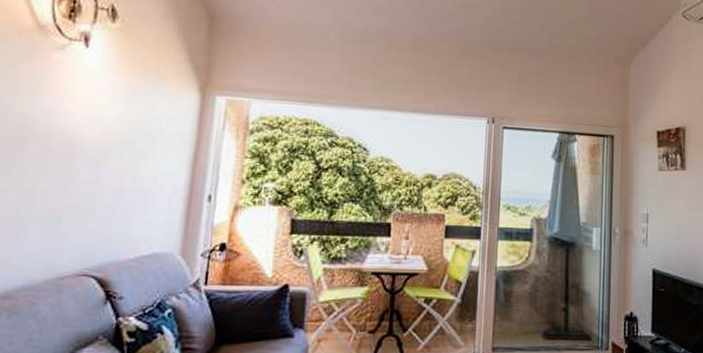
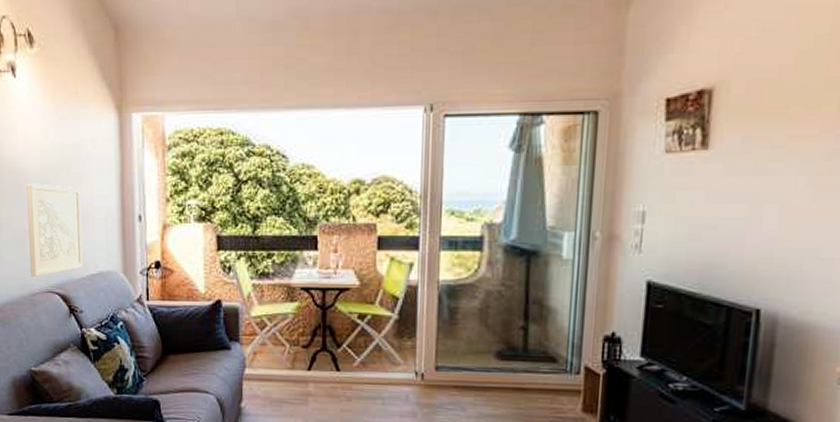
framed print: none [61,154,144,259] -> present [26,183,83,278]

